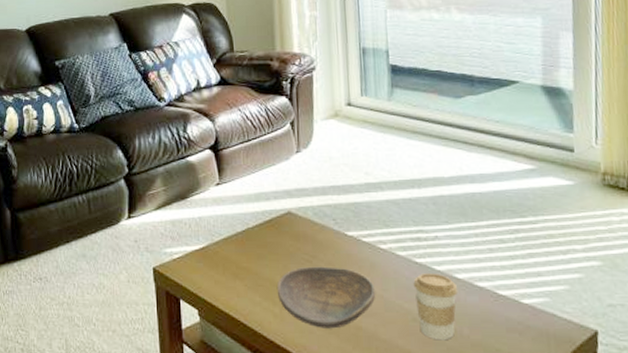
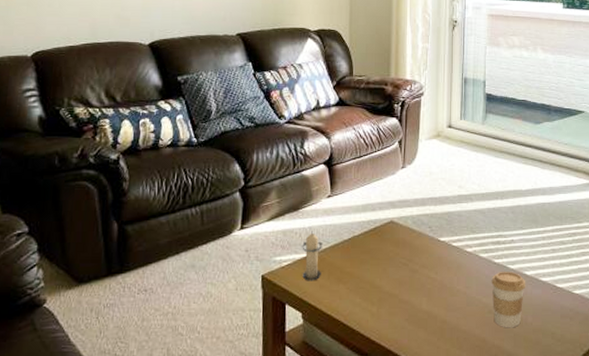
candle: none [193,222,215,276] -> present [302,231,322,281]
decorative bowl: present [276,266,376,329] -> none [375,269,460,324]

